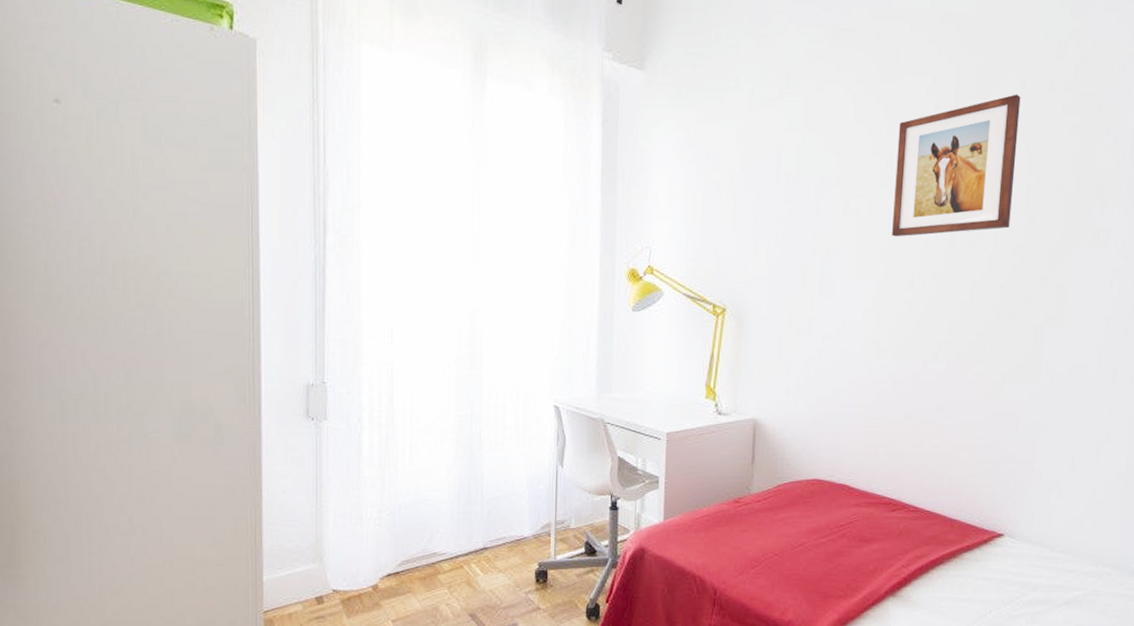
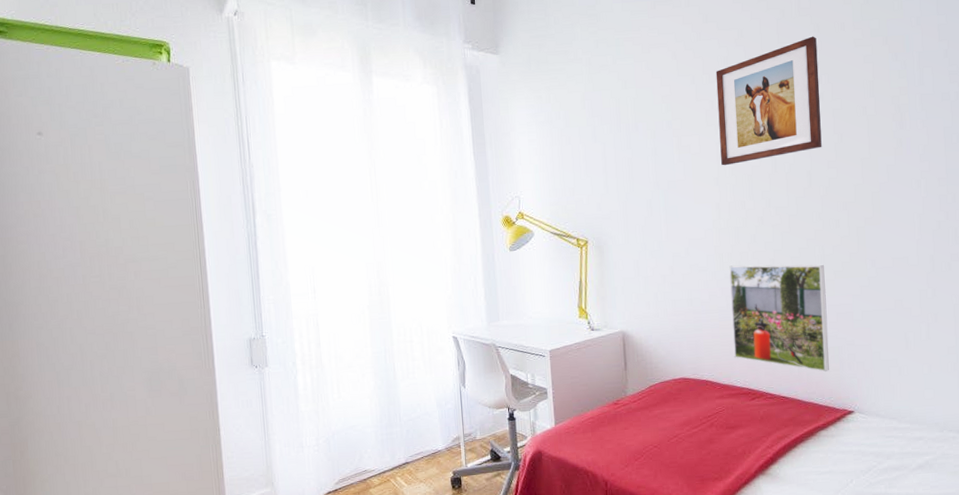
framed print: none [878,355,993,488] -> present [729,264,829,373]

